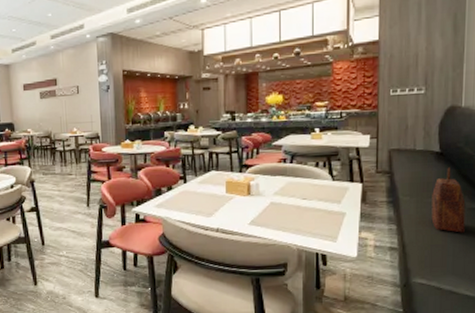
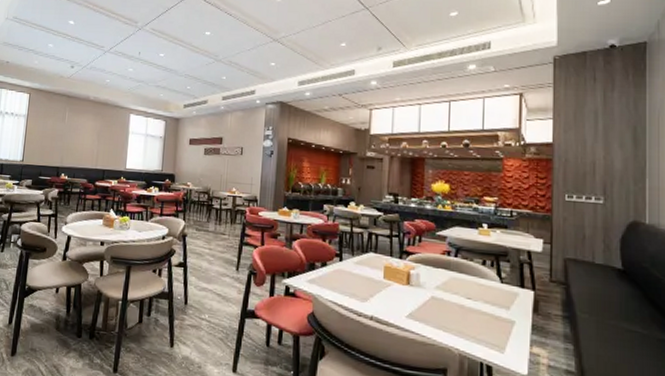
handbag: present [431,167,466,233] -> none [614,288,655,367]

